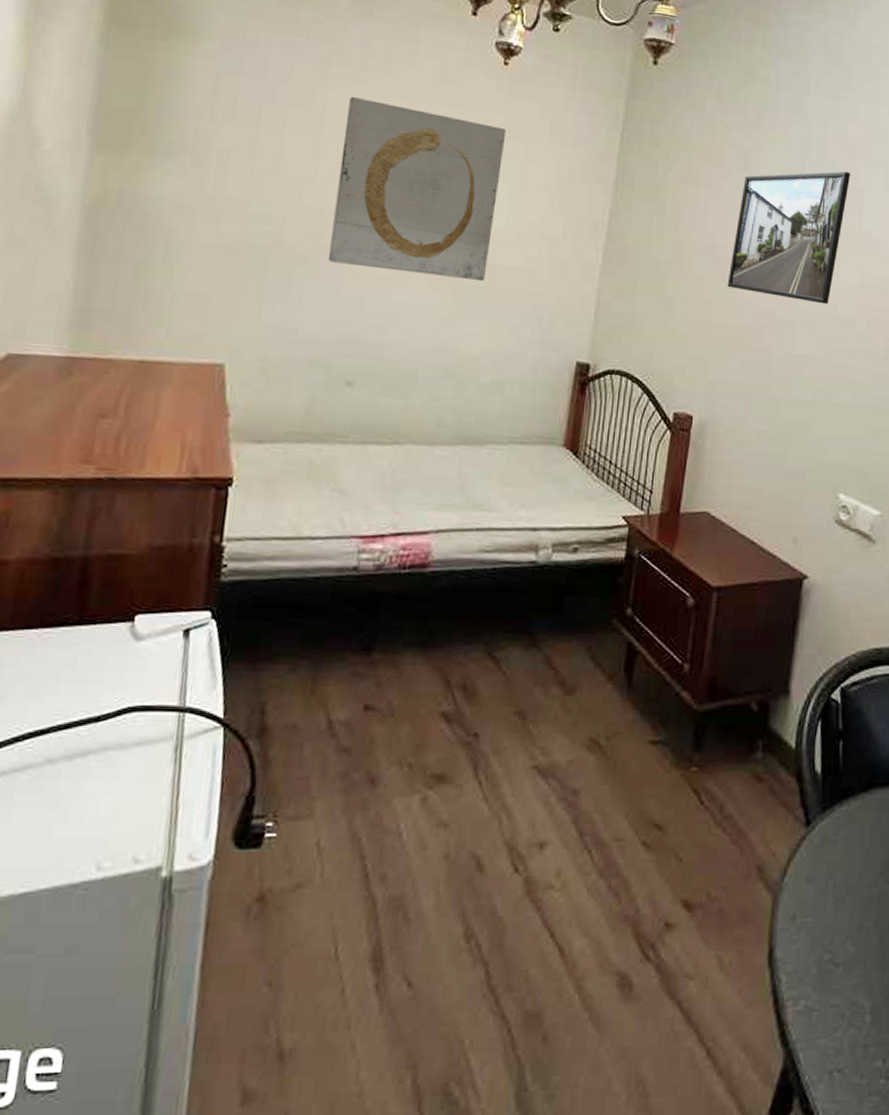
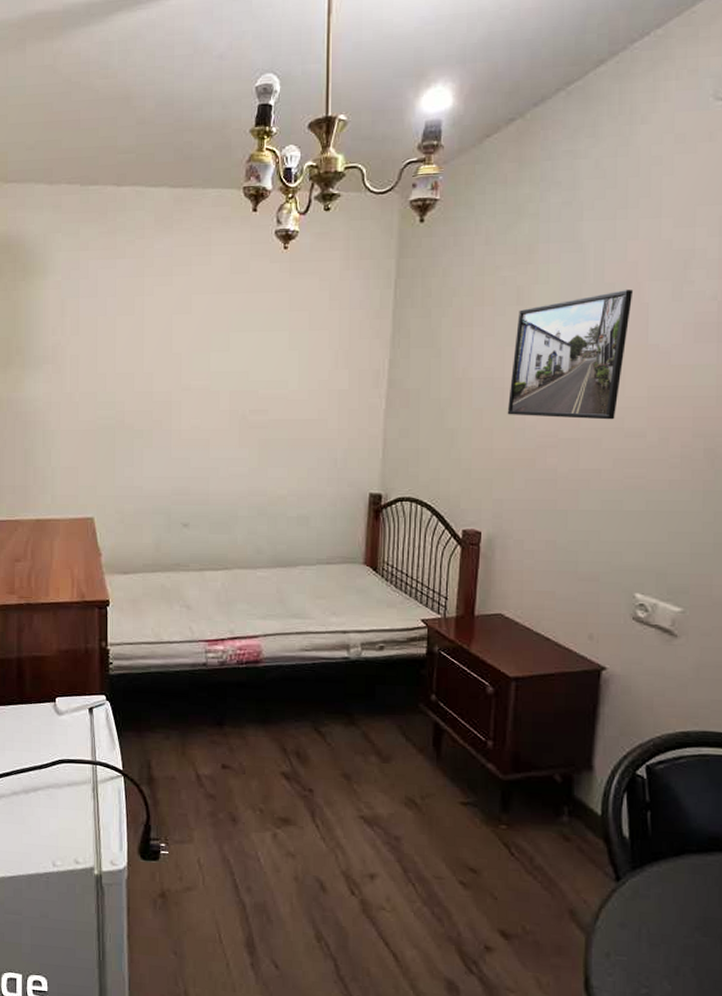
wall art: present [328,96,507,282] -> none [159,298,291,435]

